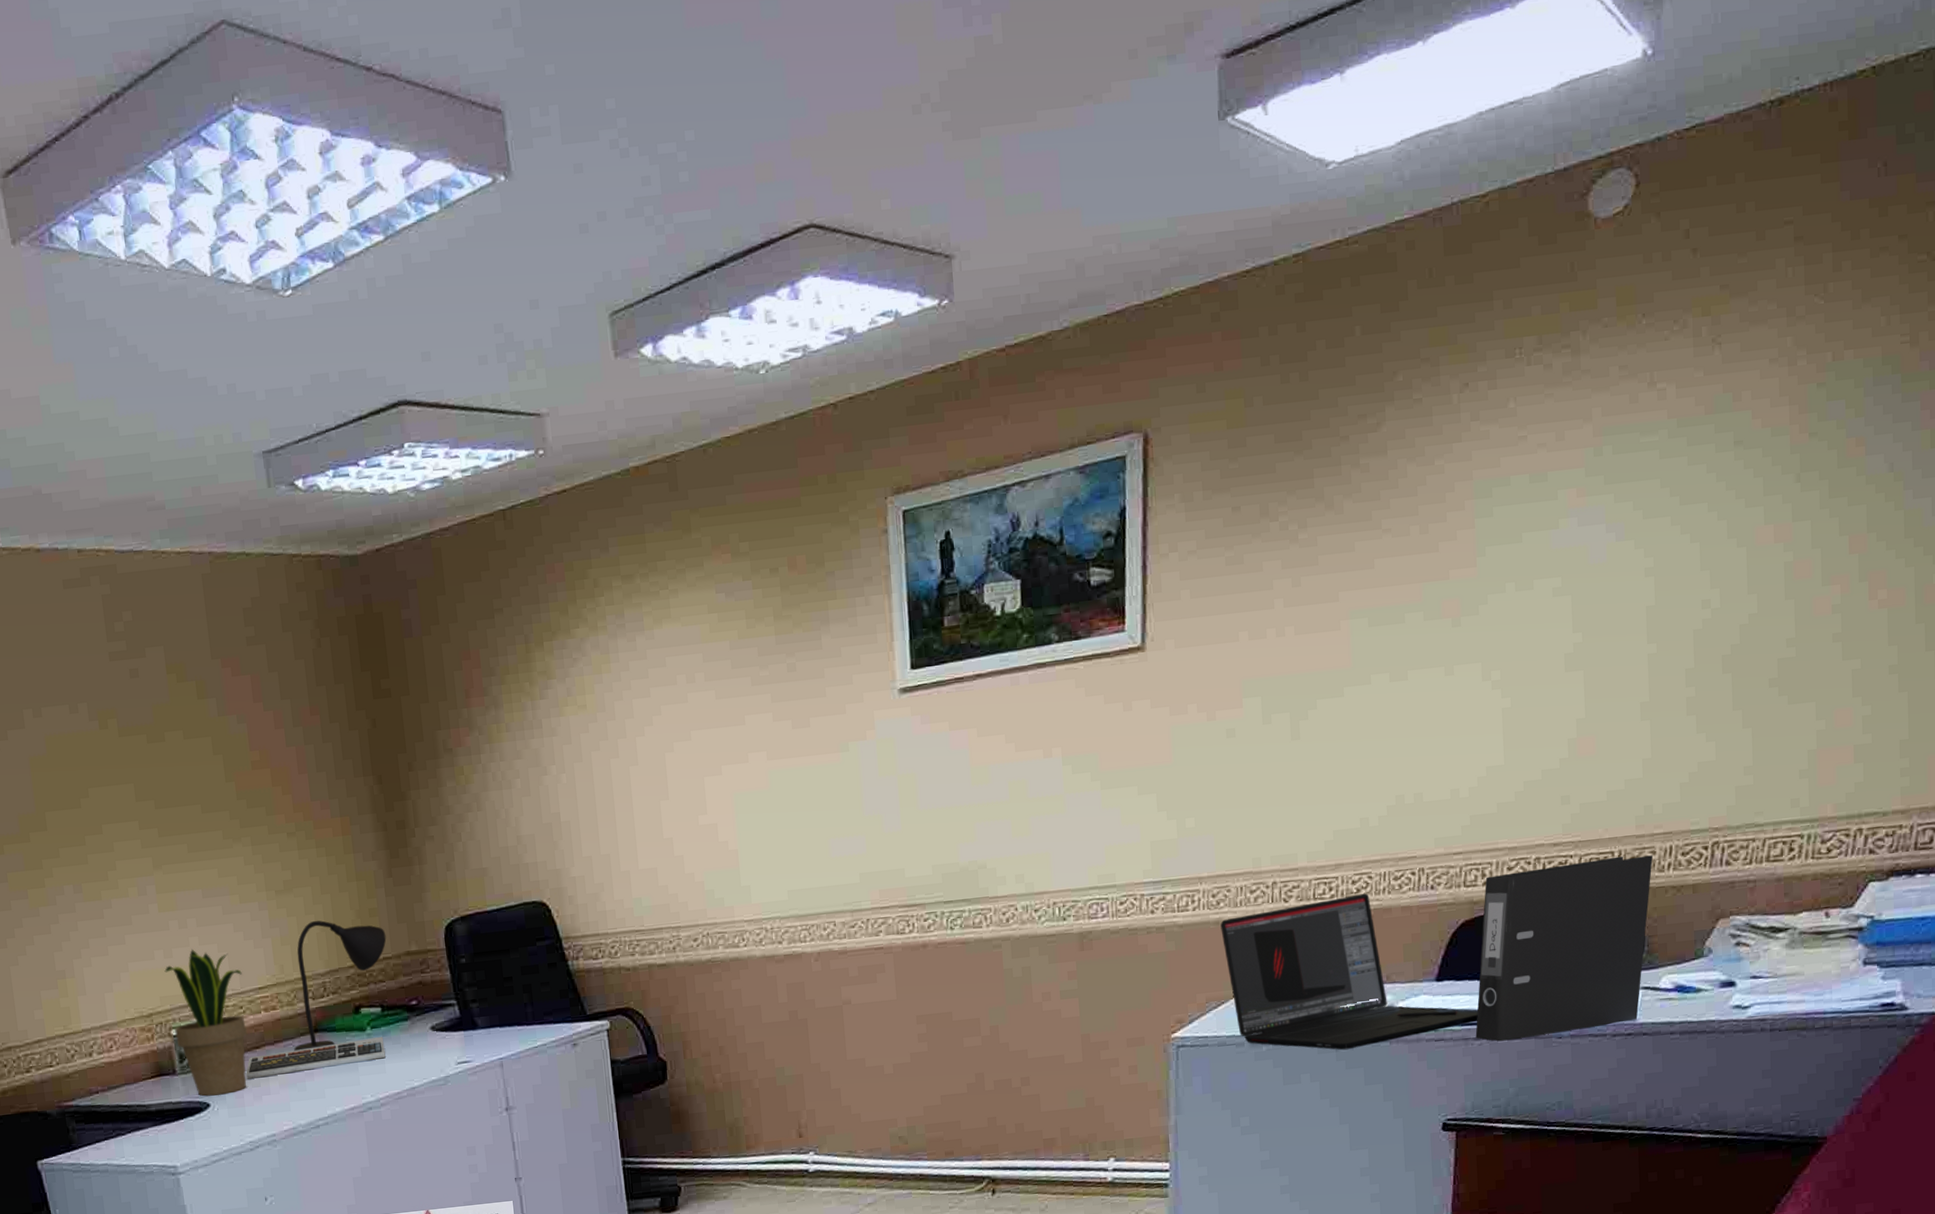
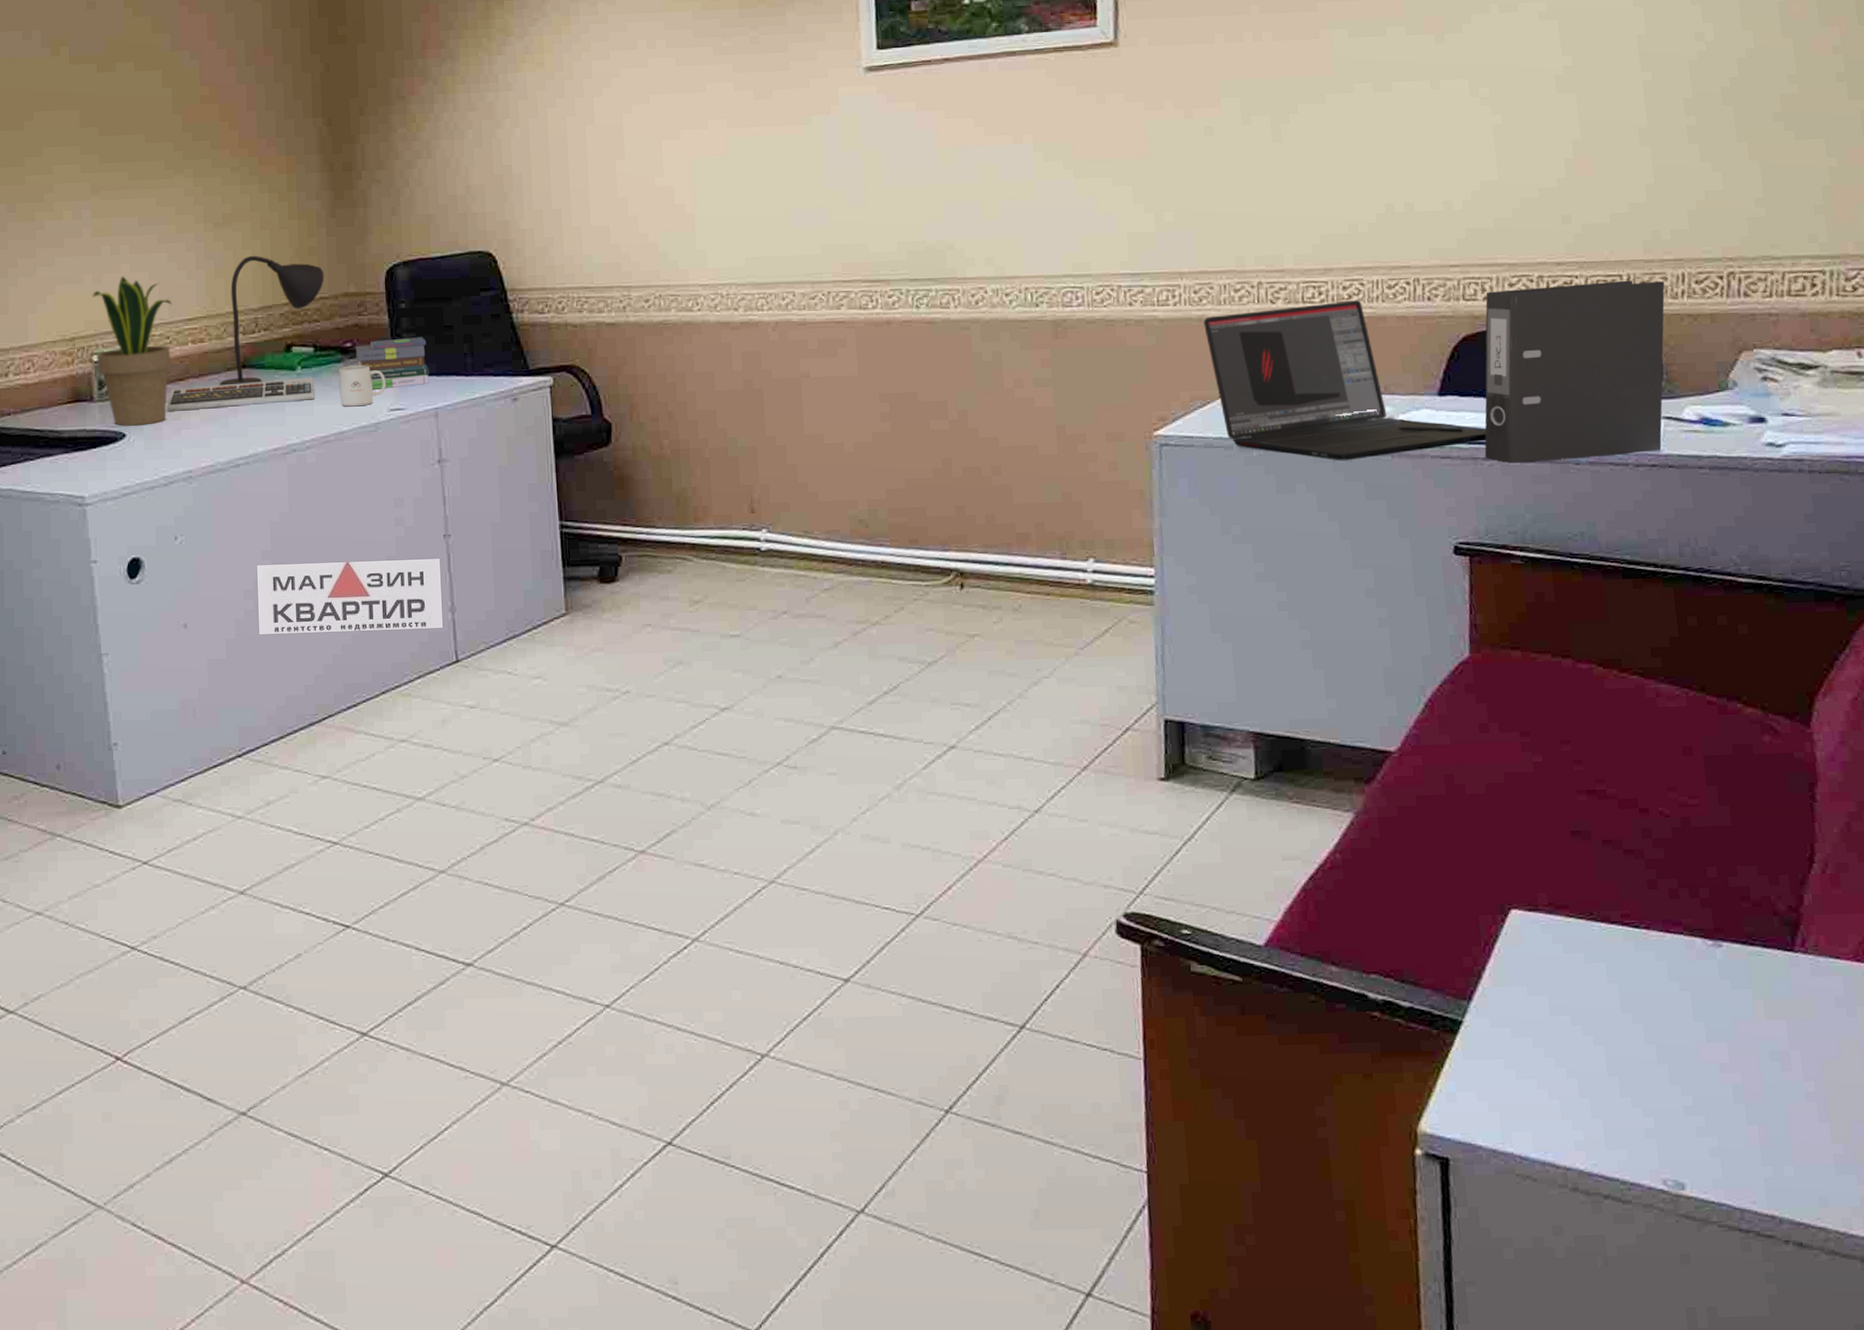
mug: none [406,1021,452,1063] -> present [338,365,386,407]
books: none [421,990,493,1045] -> present [355,337,430,389]

